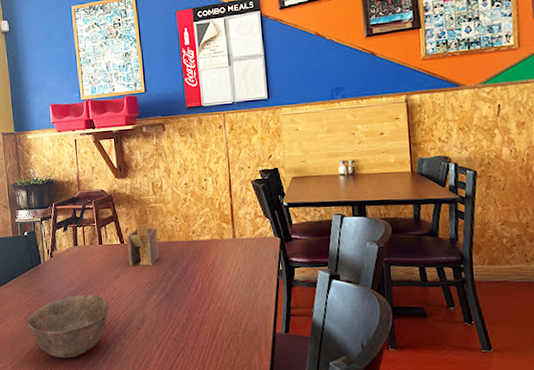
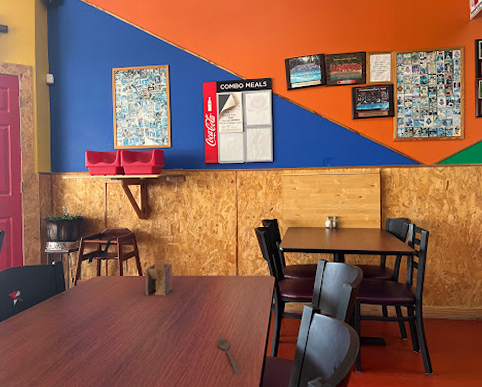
bowl: present [26,295,110,358] -> none [46,320,125,376]
spoon: none [216,311,247,356] -> present [217,337,241,376]

